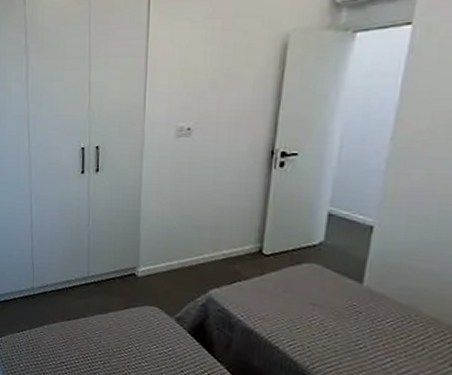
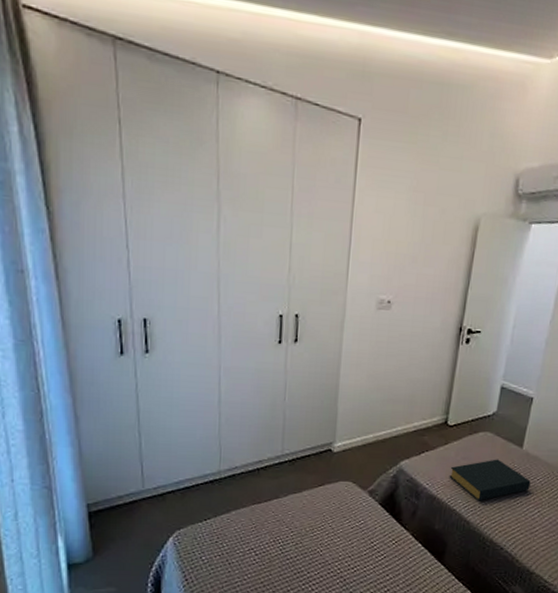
hardback book: none [268,294,377,341] -> present [449,459,531,501]

